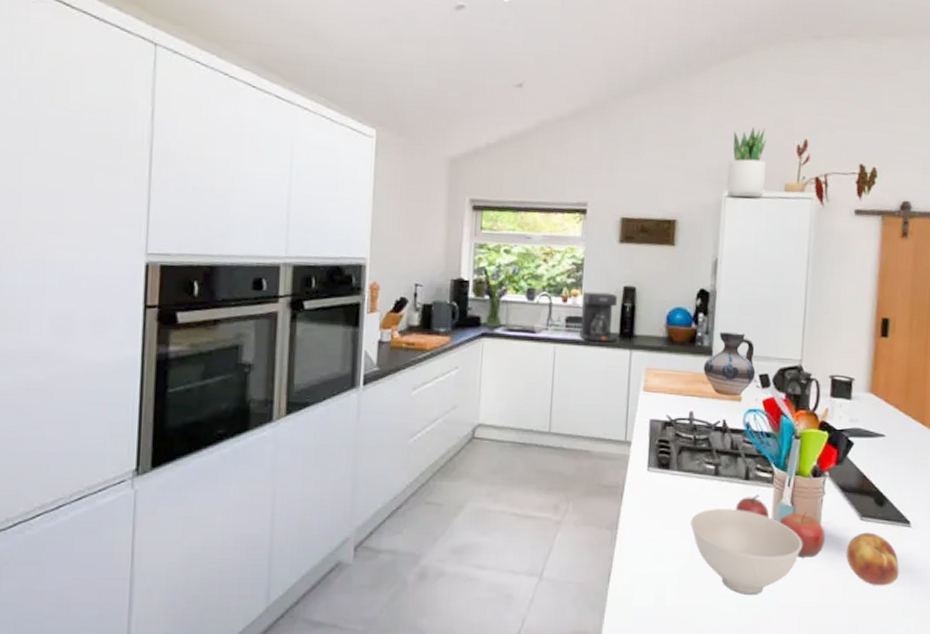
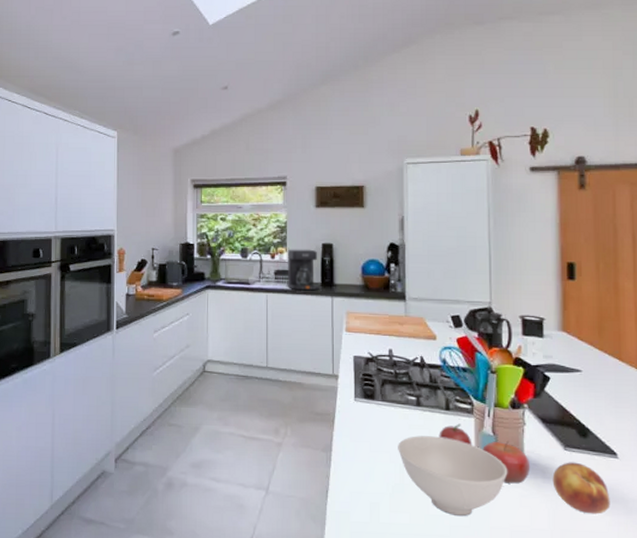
ceramic jug: present [703,331,756,397] -> none [398,278,448,336]
planter: present [726,127,767,200] -> none [406,104,442,165]

